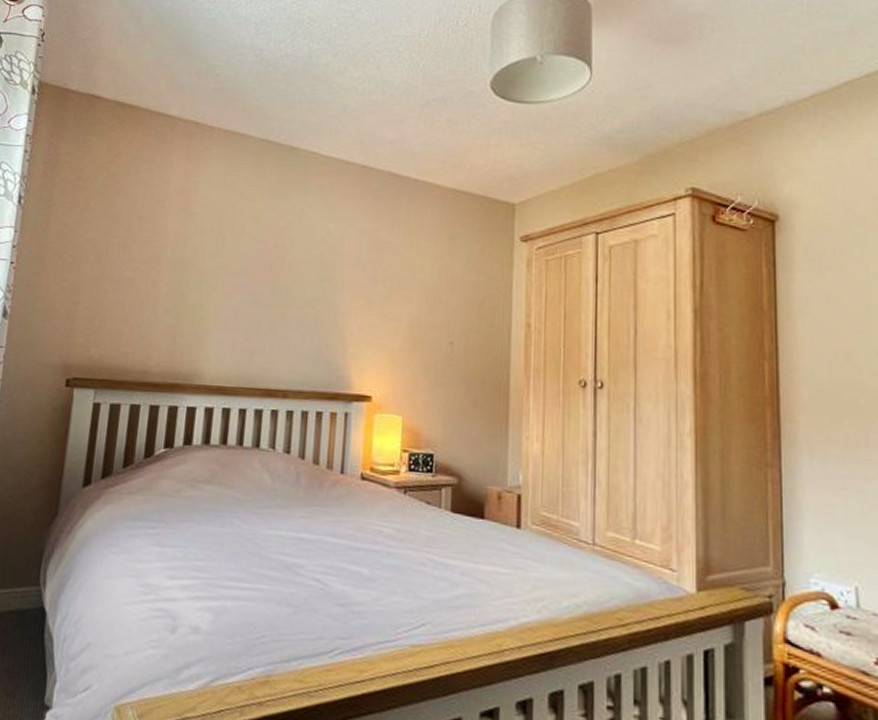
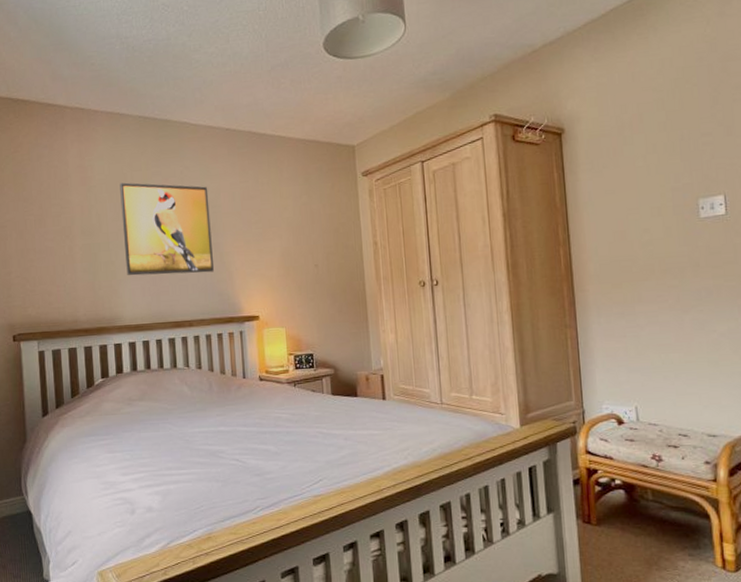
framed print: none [217,213,331,334] -> present [119,182,214,276]

